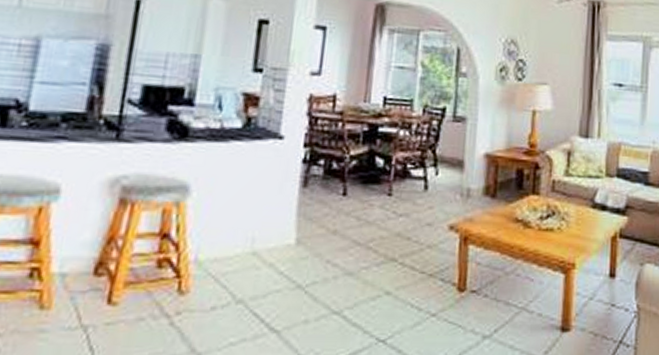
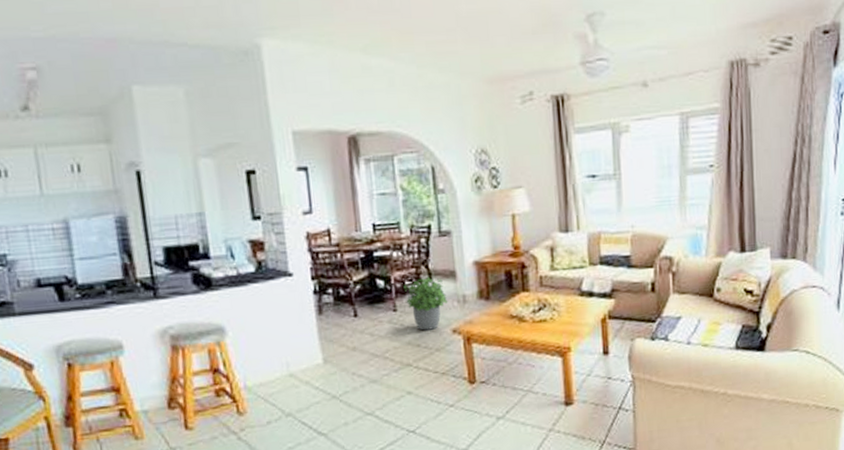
potted plant: none [404,162,451,223] -> present [403,276,448,331]

